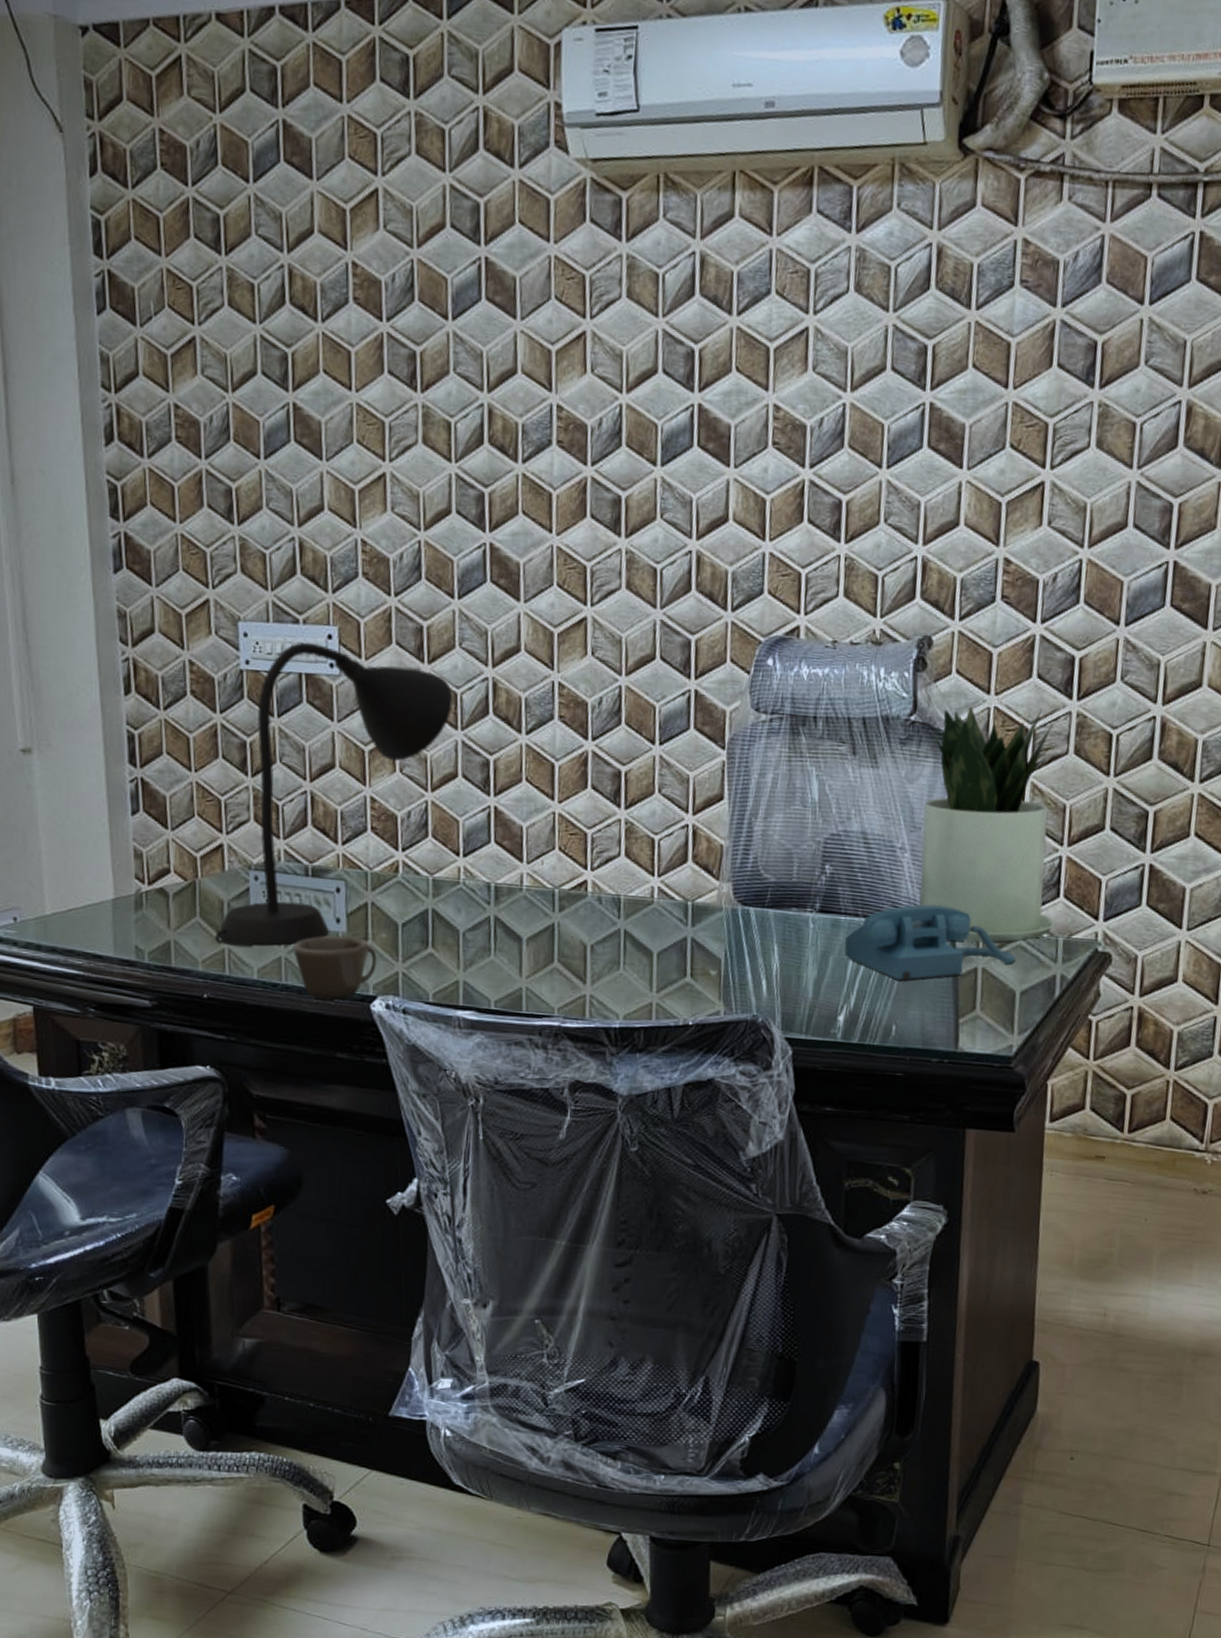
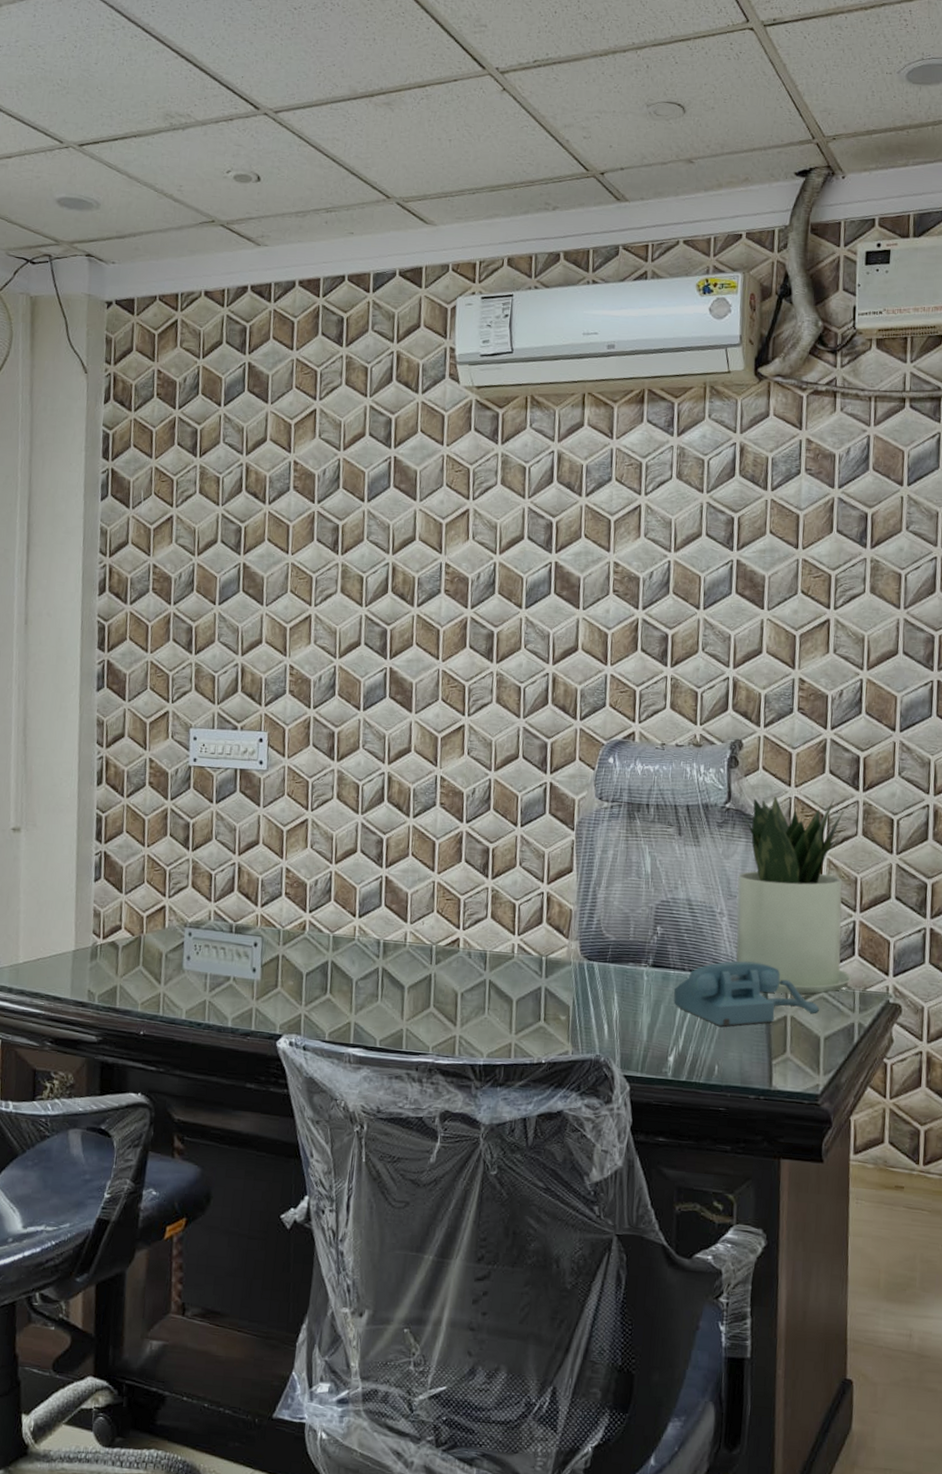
desk lamp: present [215,642,453,948] -> none [153,744,356,993]
mug: present [293,935,377,1000] -> none [216,982,284,1038]

